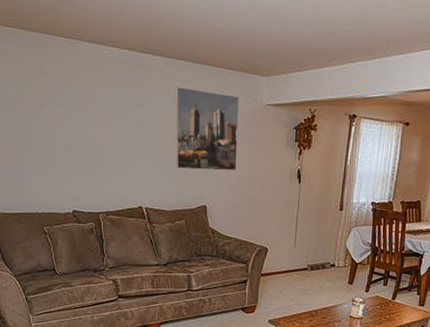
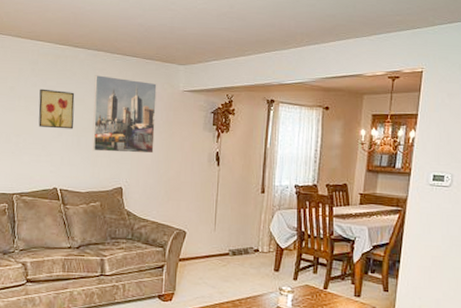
wall art: none [119,101,156,146] -> present [38,88,75,129]

